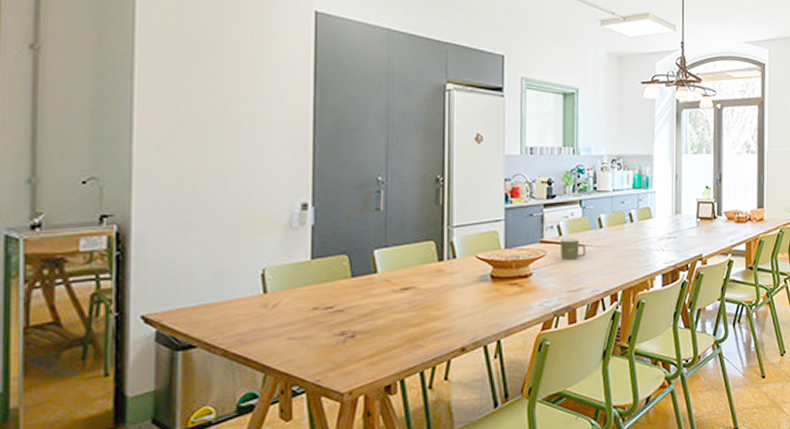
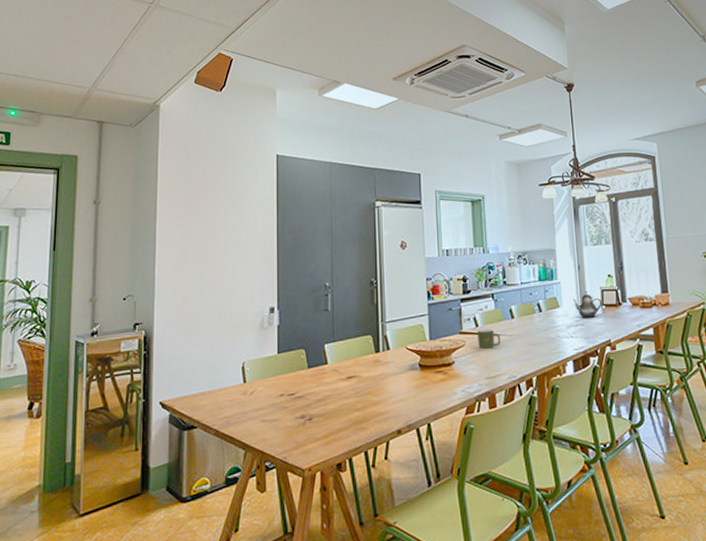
teapot: none [667,201,698,232] -> present [573,290,603,319]

